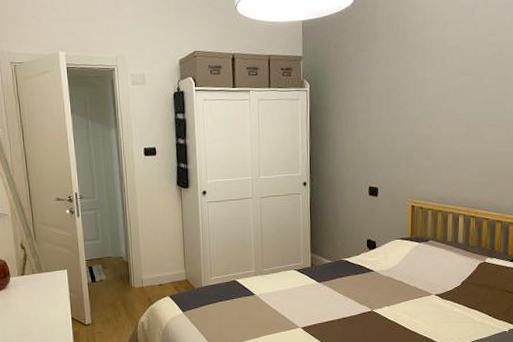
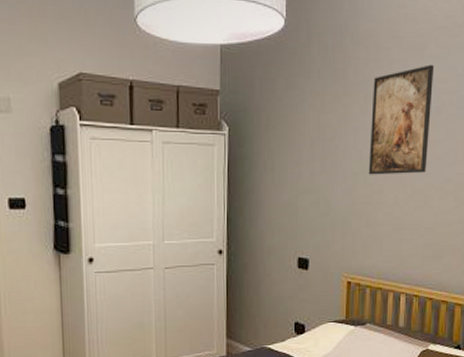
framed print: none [427,22,485,117] -> present [368,64,435,175]

